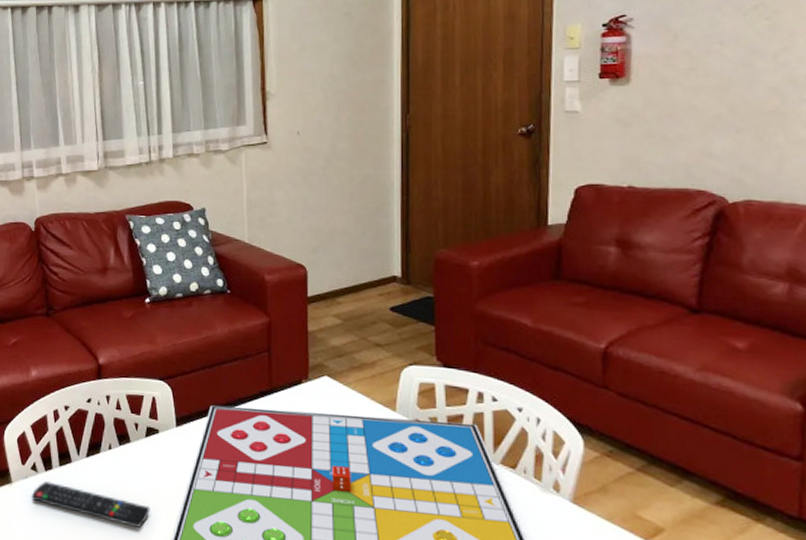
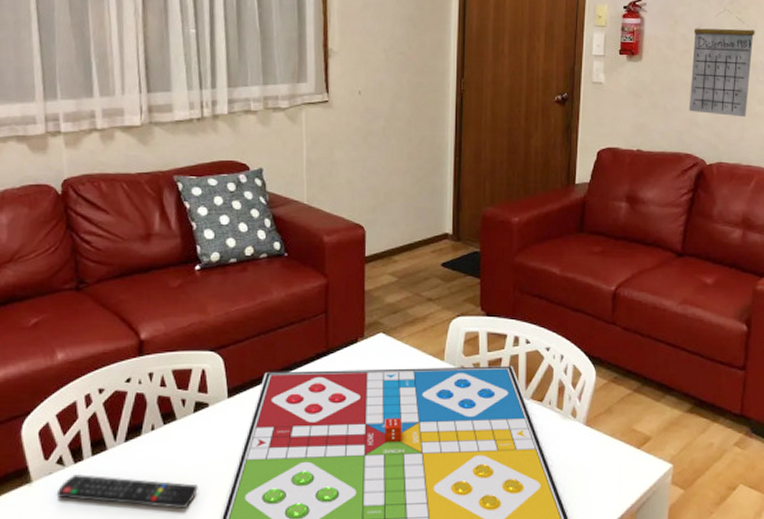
calendar: none [698,16,794,145] -> present [689,9,755,118]

